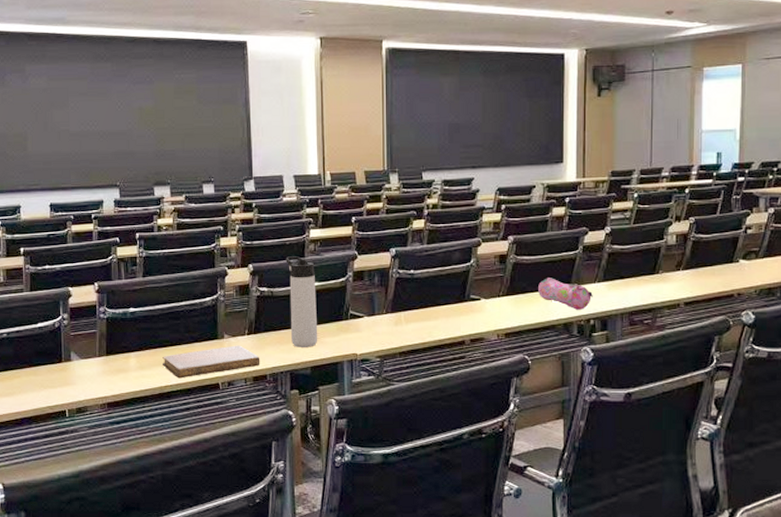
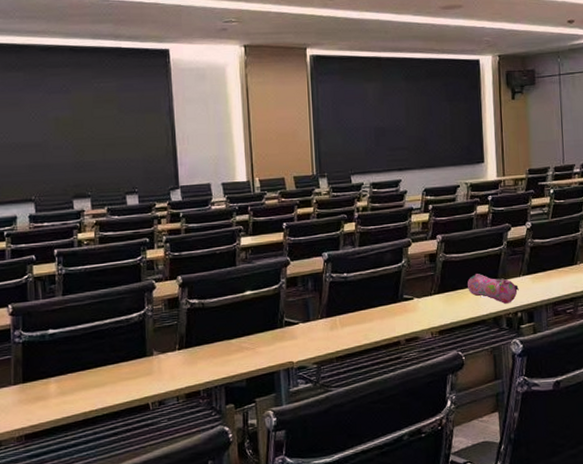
notebook: present [162,345,260,379] -> none [86,361,193,402]
thermos bottle: present [285,256,318,347] -> none [216,265,253,360]

